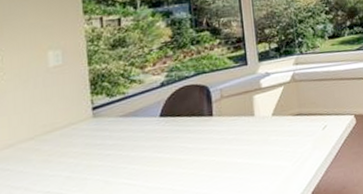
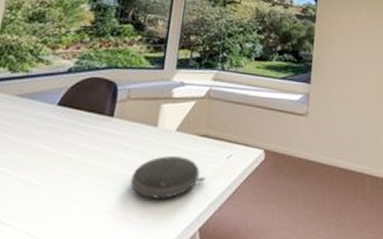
speaker: none [242,136,308,178] -> present [130,156,206,199]

